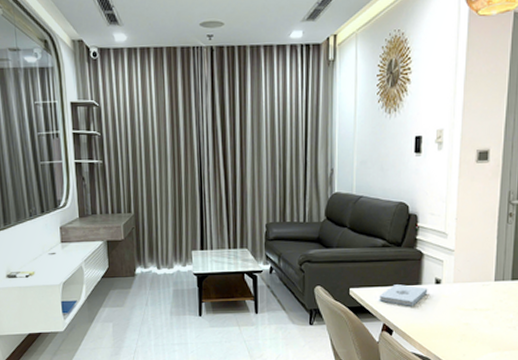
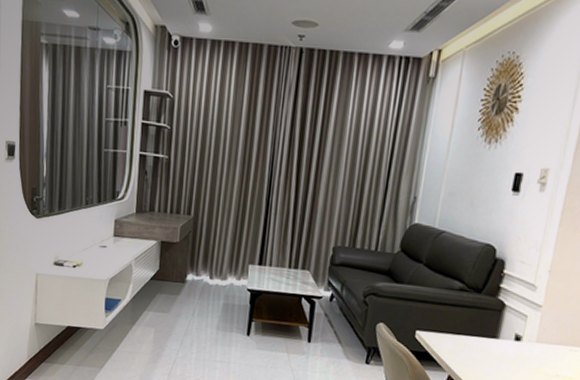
notepad: present [379,284,428,306] -> none [447,334,505,361]

